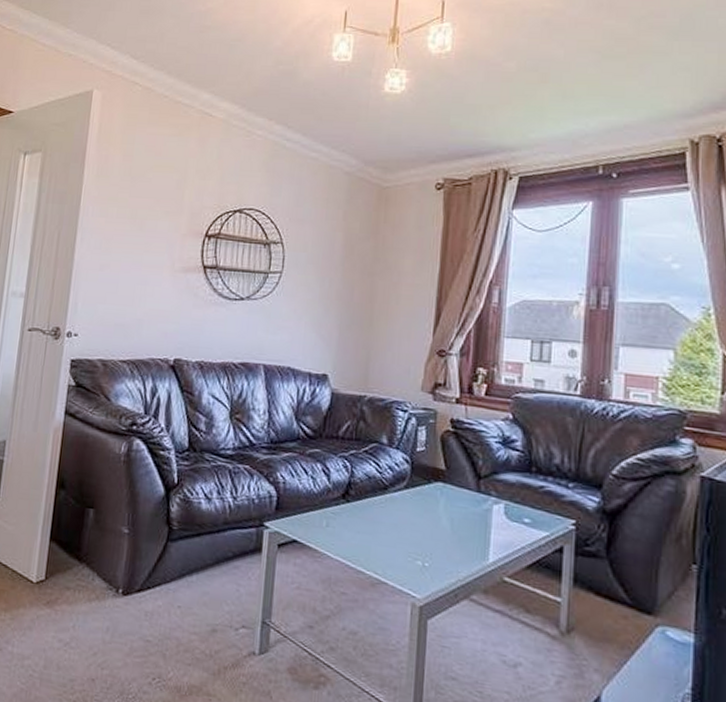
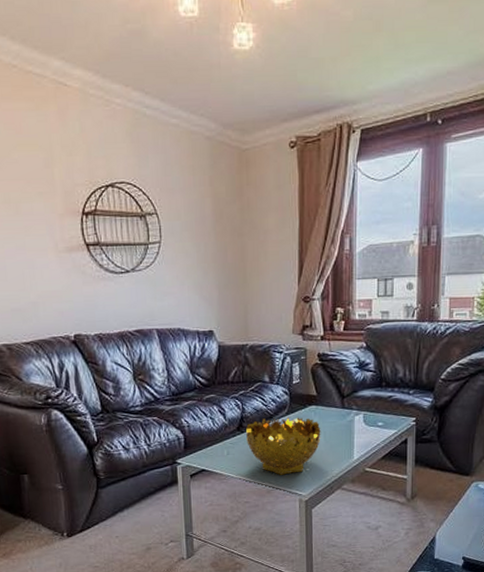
decorative bowl: none [352,488,448,566] -> present [246,417,321,475]

